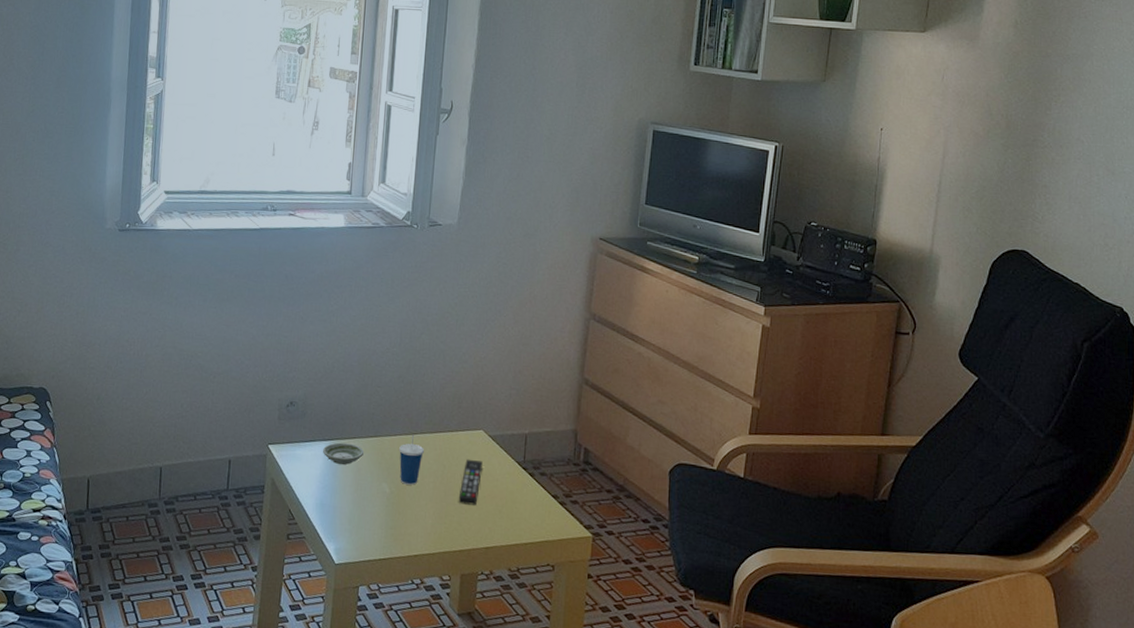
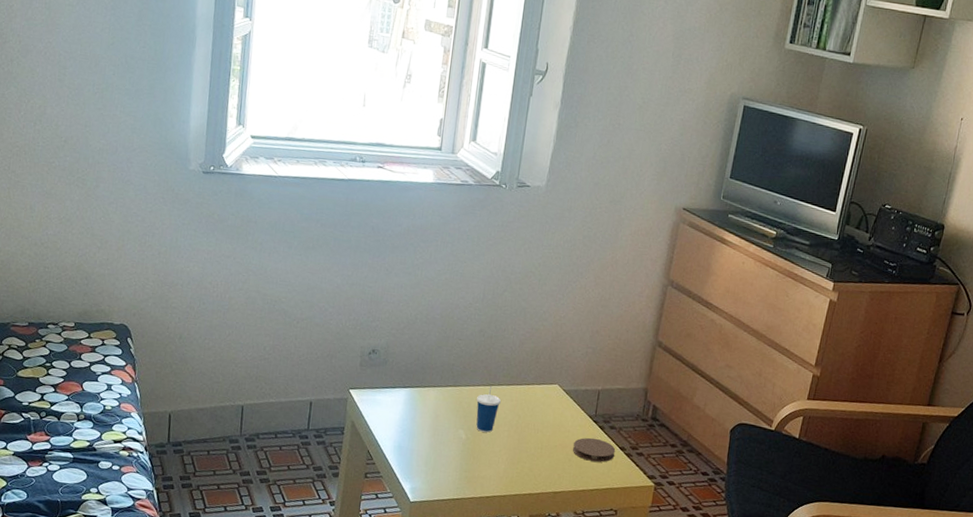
saucer: present [323,442,365,465] -> none [403,390,443,411]
remote control: present [458,459,483,505] -> none [530,410,556,454]
coaster: none [502,486,548,513] -> present [572,437,616,463]

